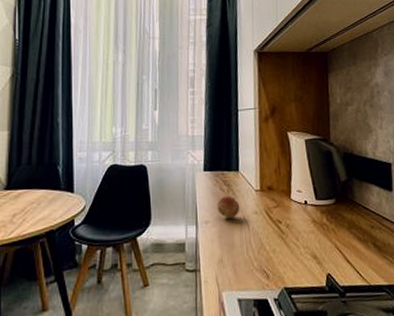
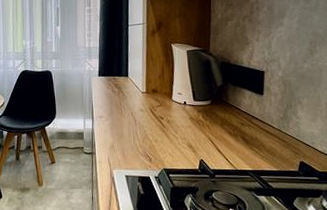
apple: present [217,195,240,219] -> none [109,96,129,114]

